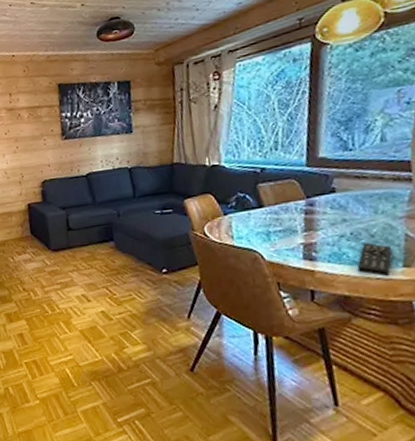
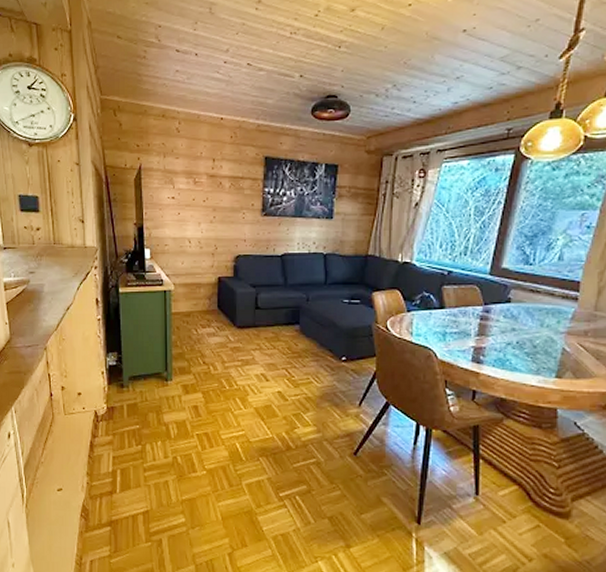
remote control: present [357,243,393,277] -> none [516,353,550,385]

